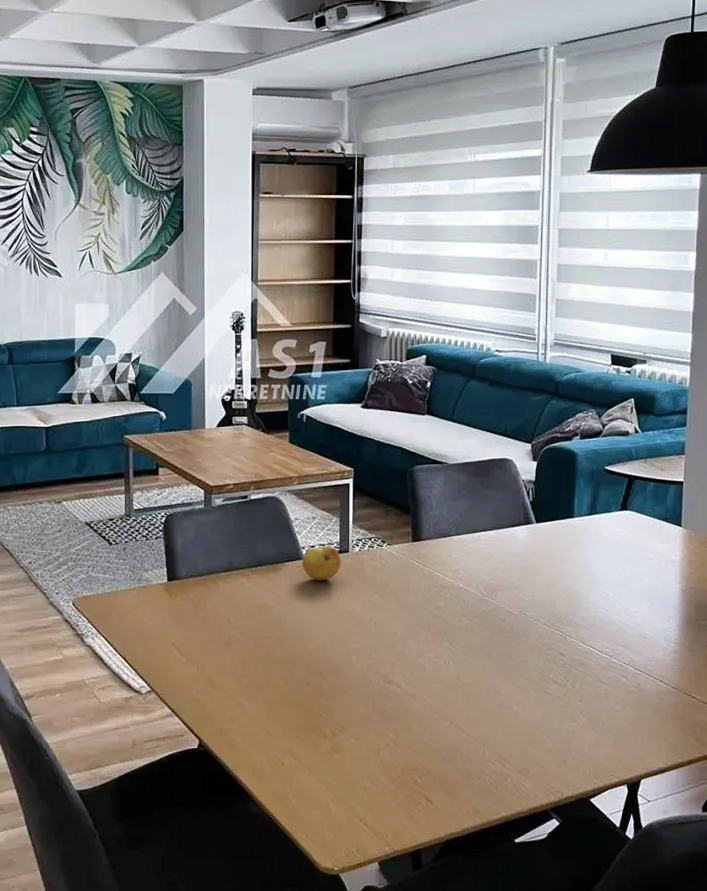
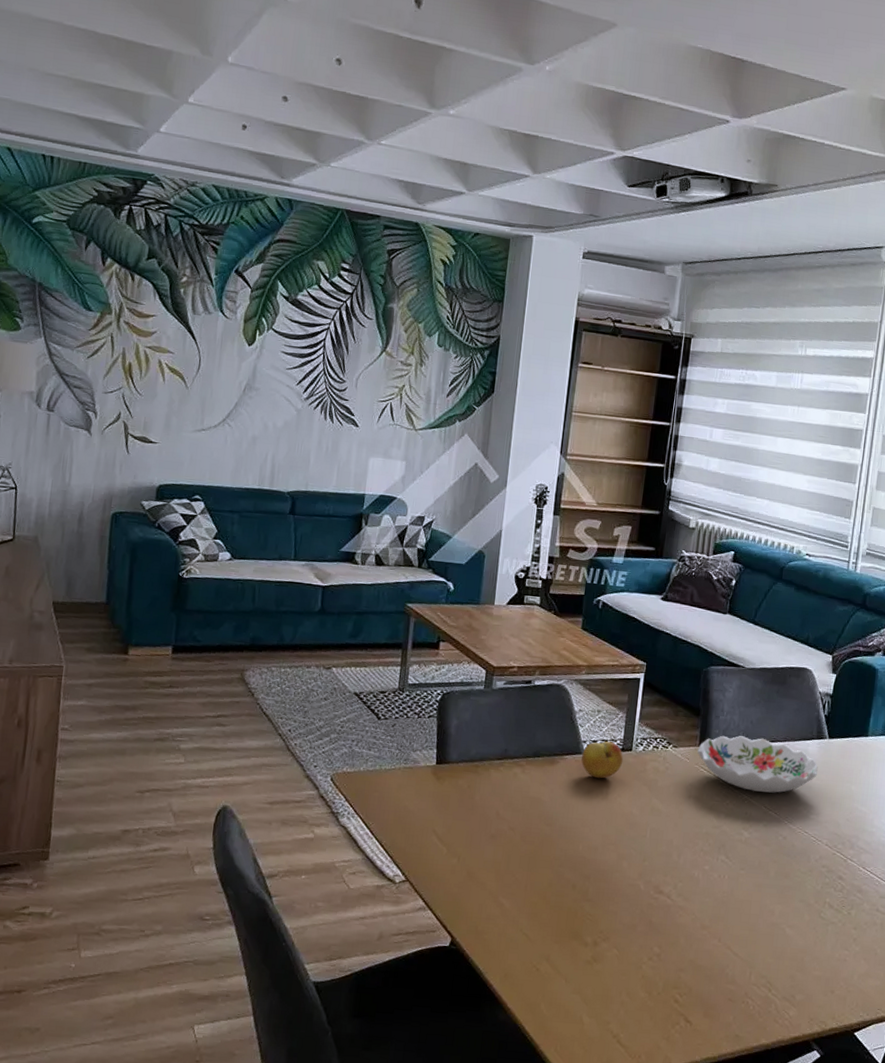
decorative bowl: none [411,529,528,580] -> present [697,735,818,793]

